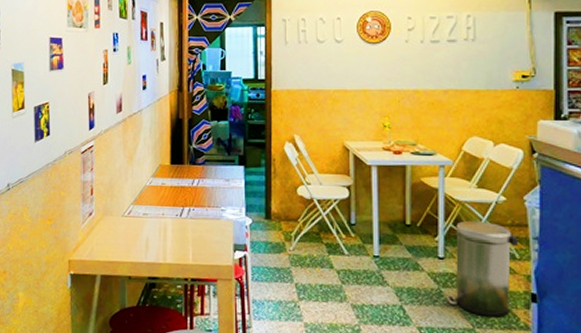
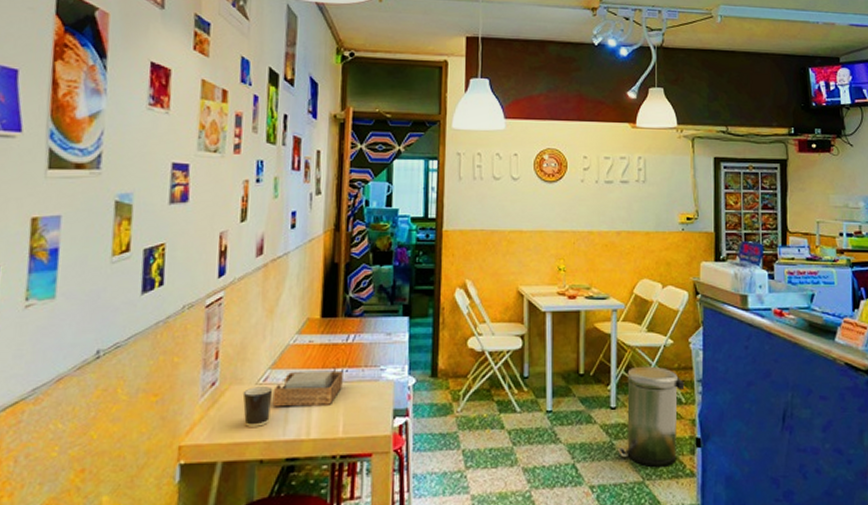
mug: none [113,218,136,250] -> present [242,387,273,427]
napkin holder: none [136,207,190,237] -> present [272,370,343,407]

